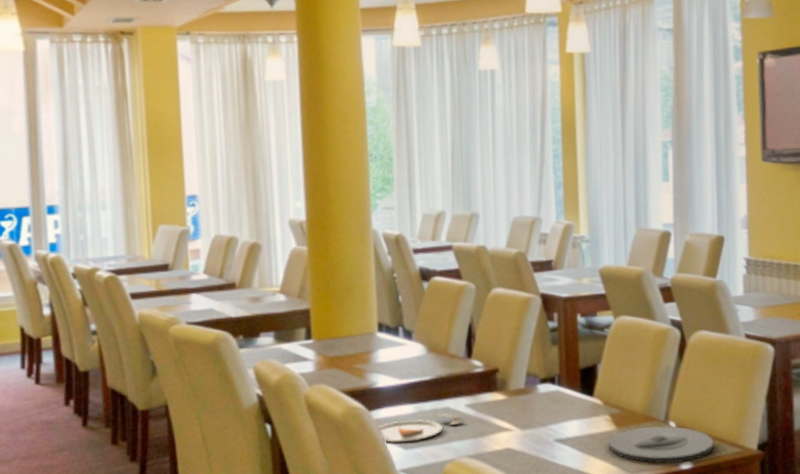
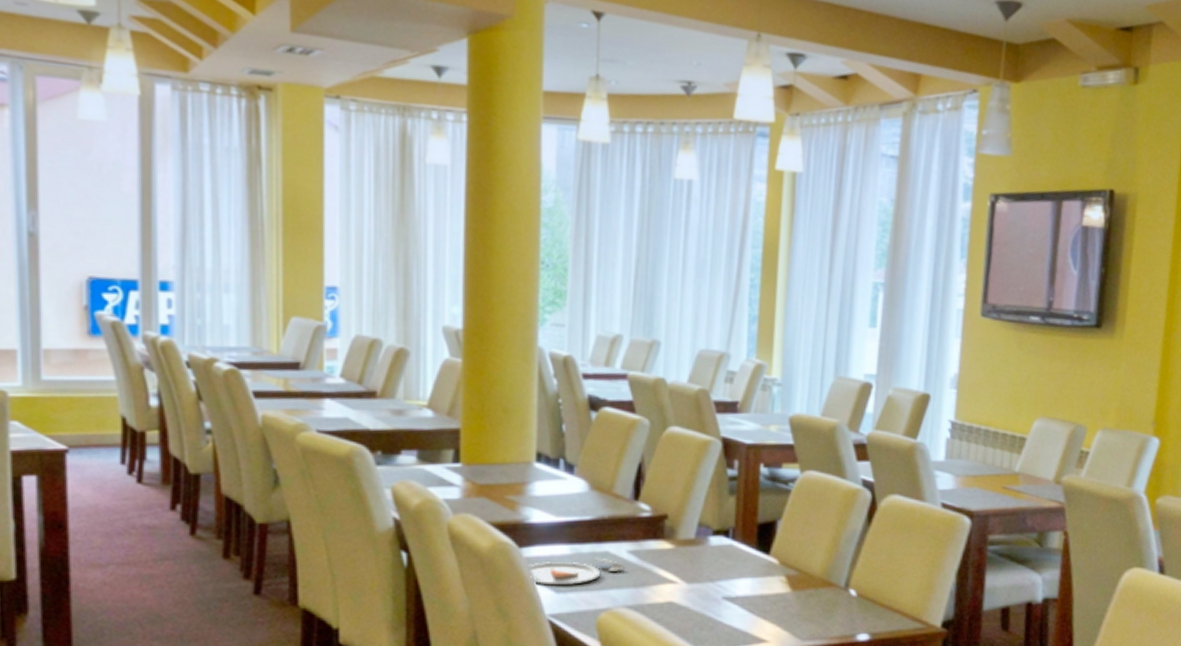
plate: present [608,426,714,464] -> none [780,592,895,635]

